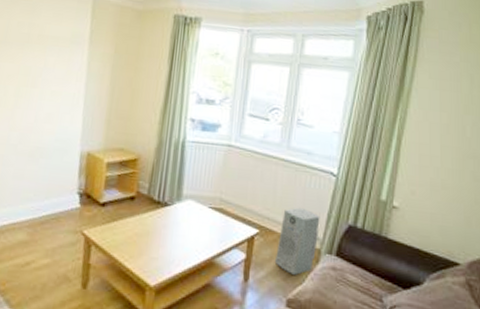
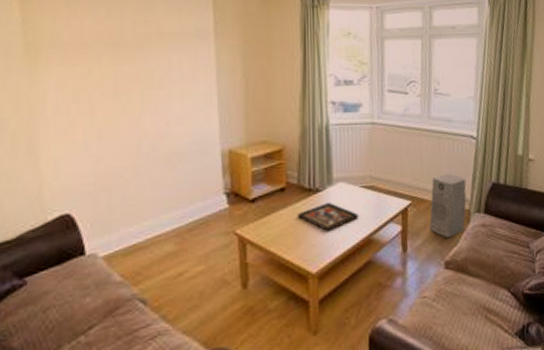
decorative tray: none [143,218,203,246] -> present [297,203,358,231]

